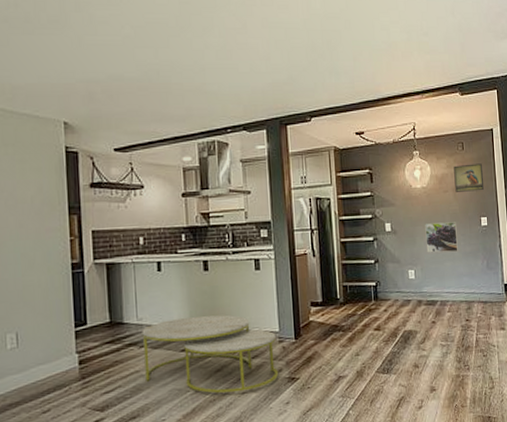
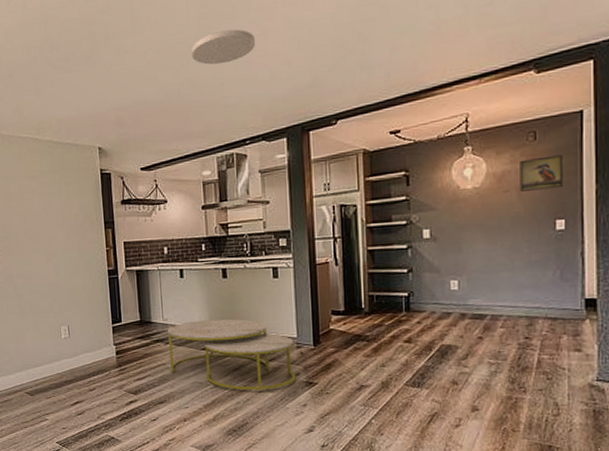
ceiling light: none [172,18,235,51] -> present [191,29,255,65]
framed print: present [425,222,458,253] -> none [475,226,520,262]

